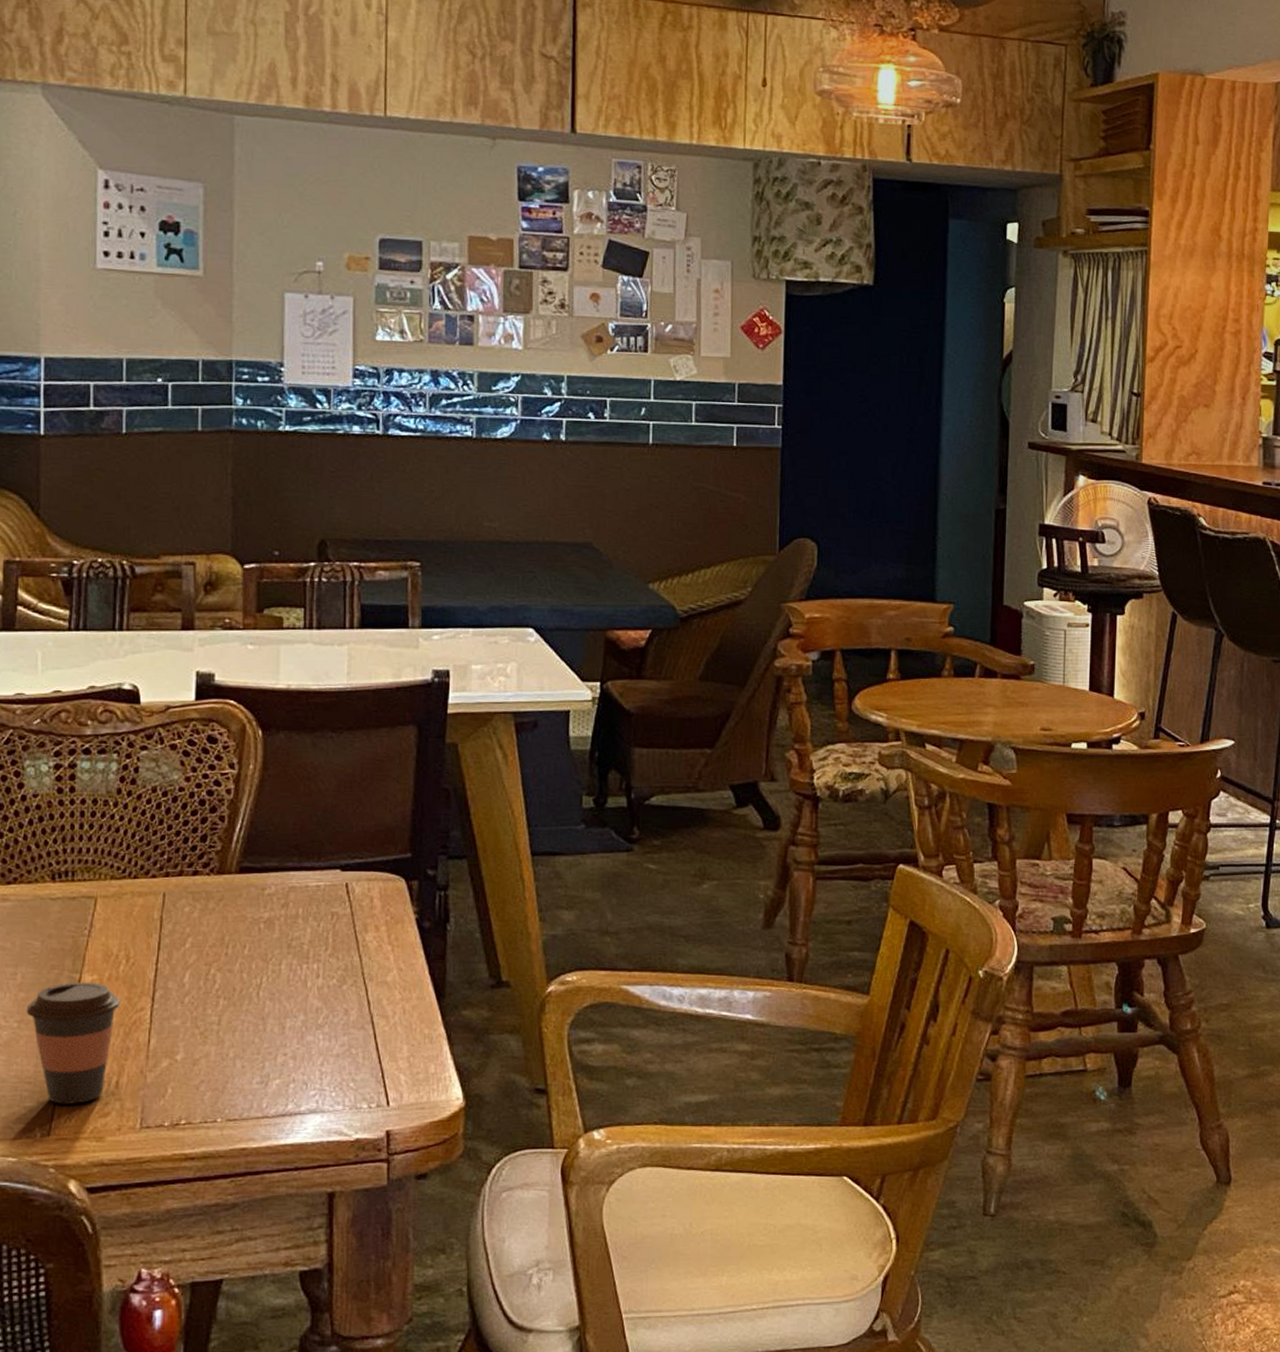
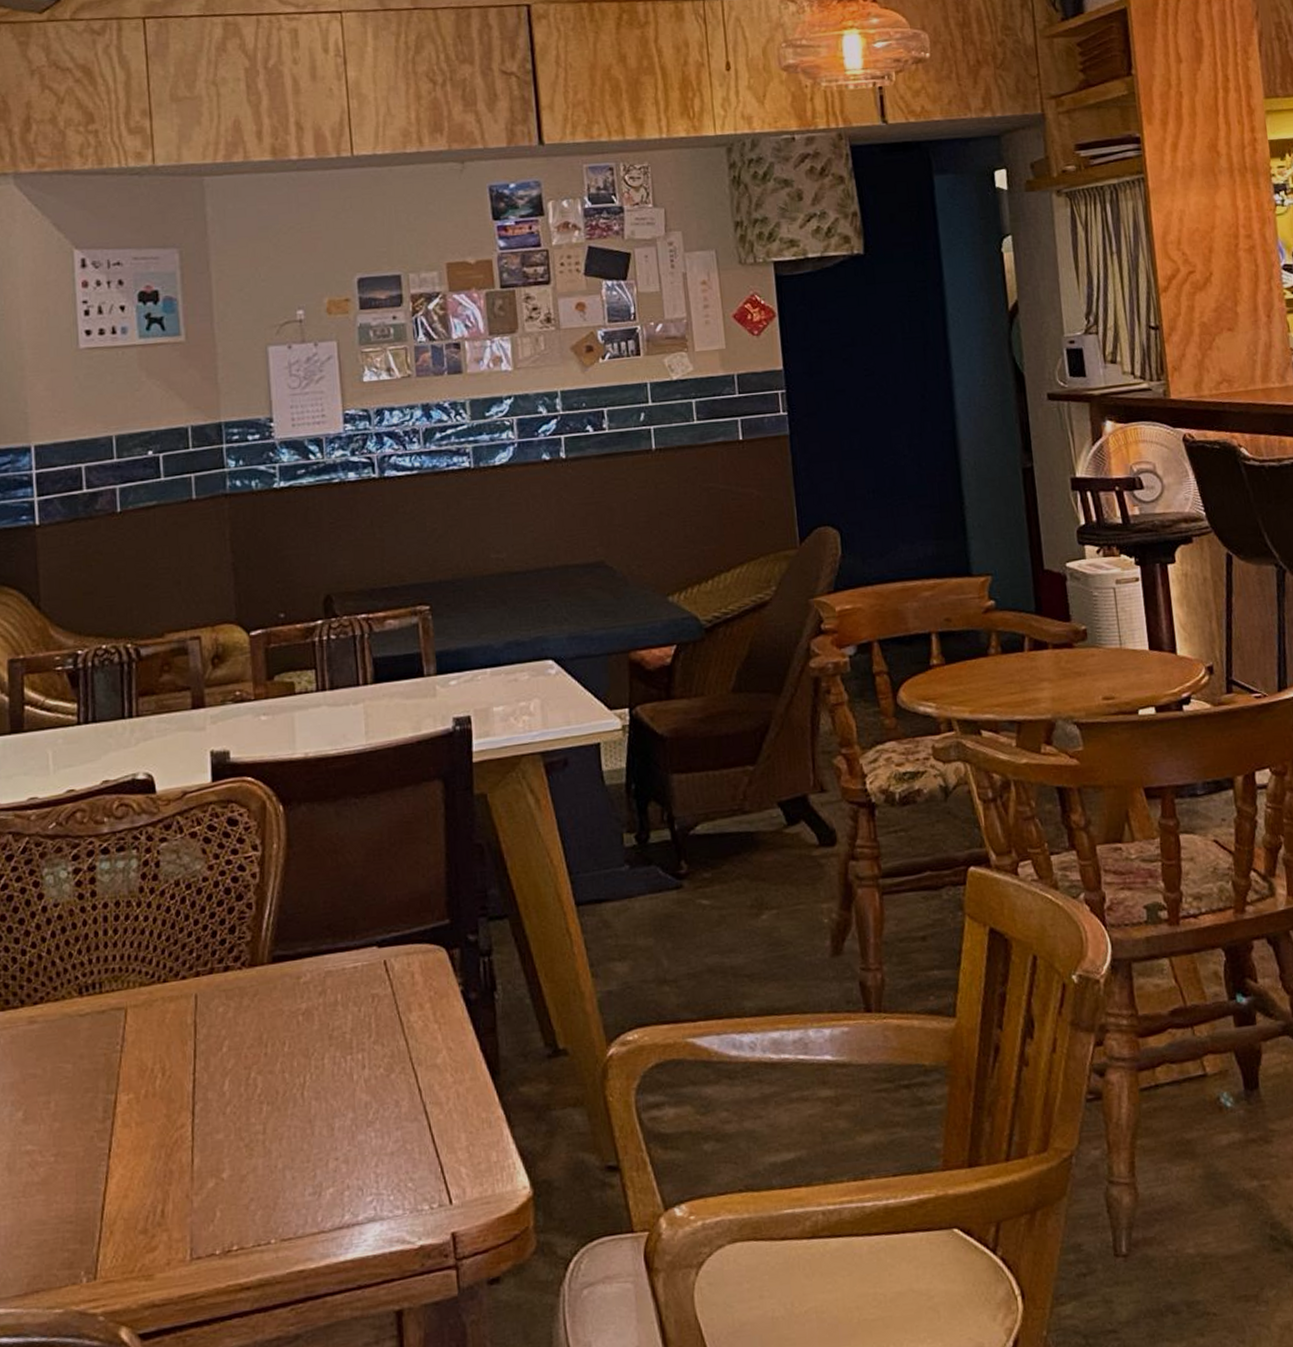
coffee cup: present [26,982,121,1104] -> none [62,1102,160,1243]

